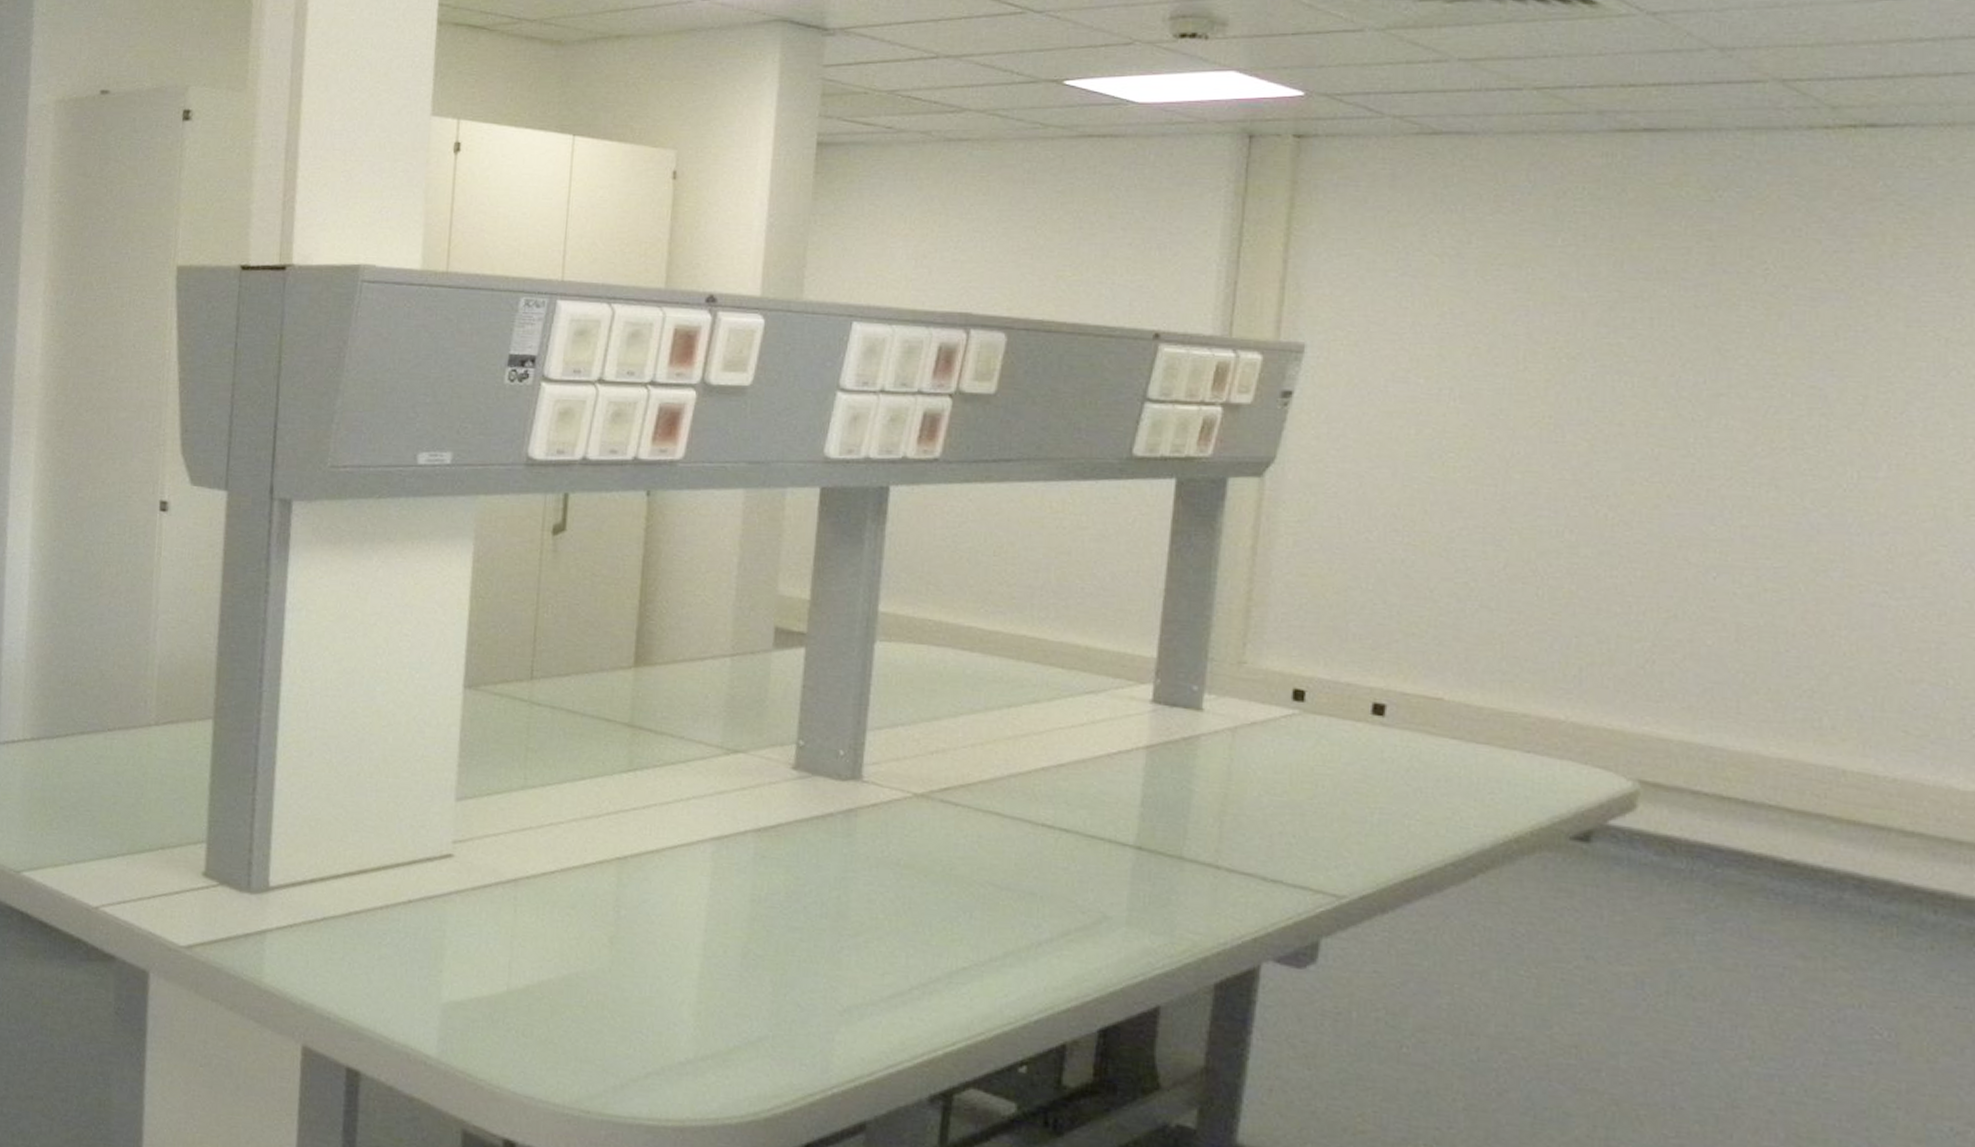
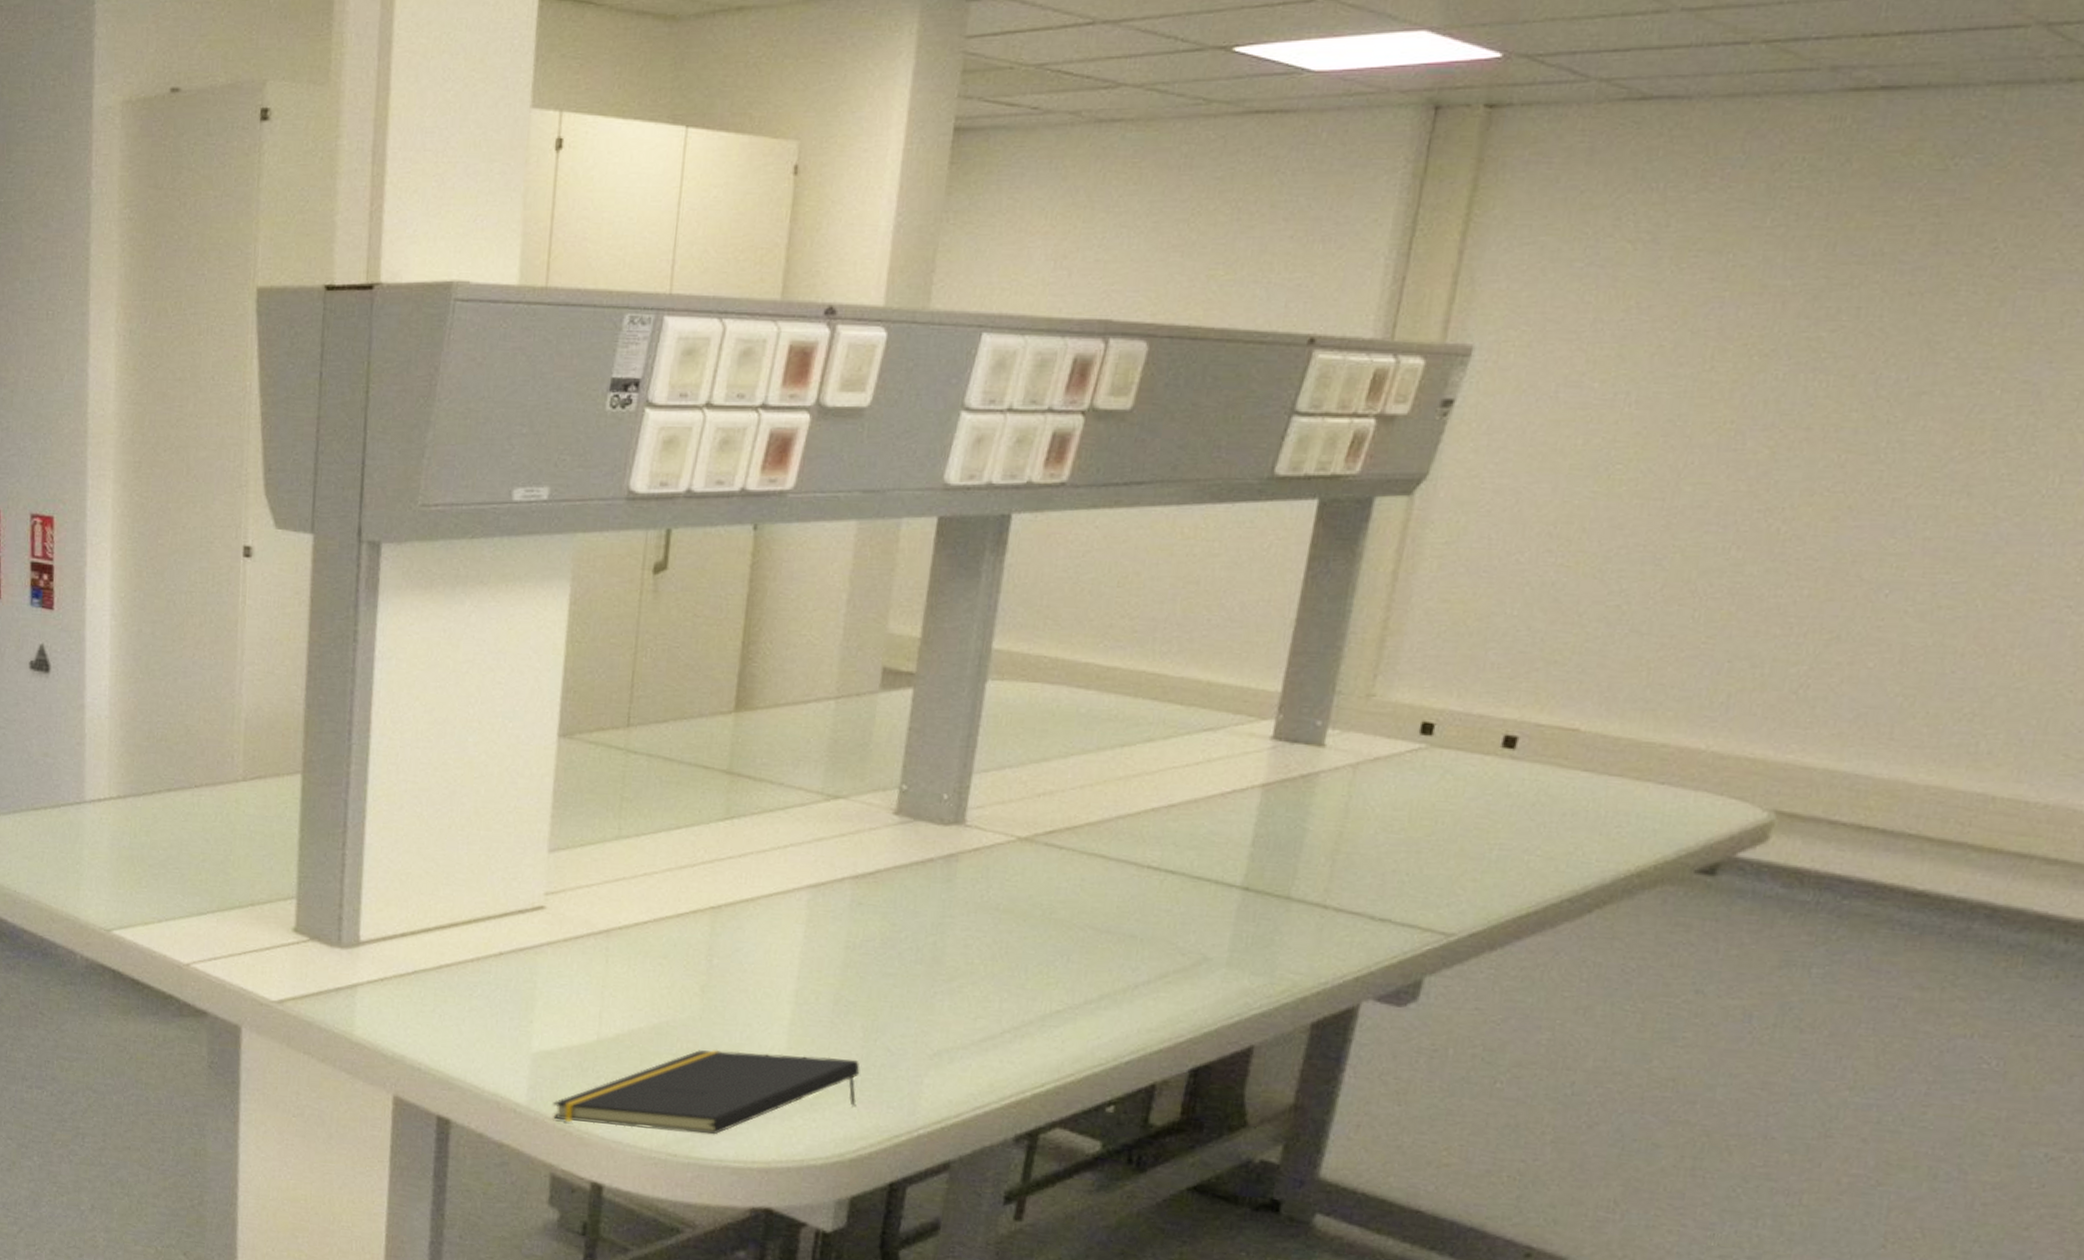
notepad: none [463,1002,771,1091] -> present [553,1049,860,1135]

